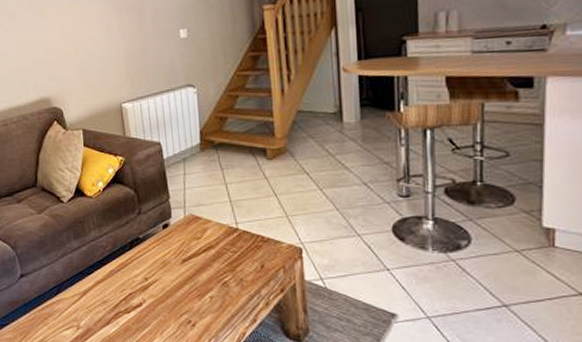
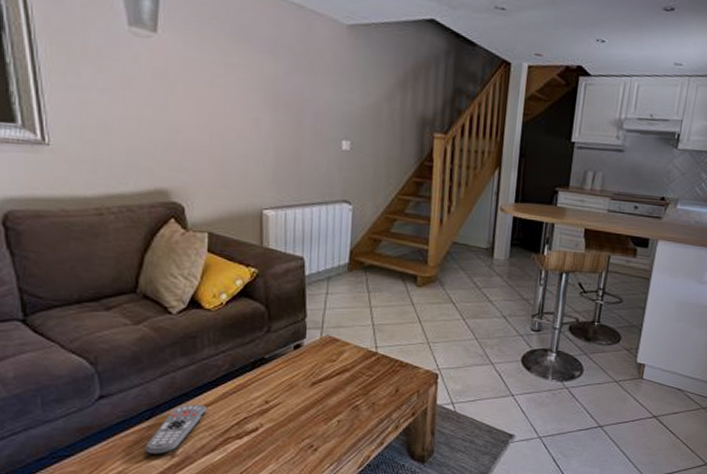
remote control: none [57,282,99,327] -> present [145,405,206,455]

